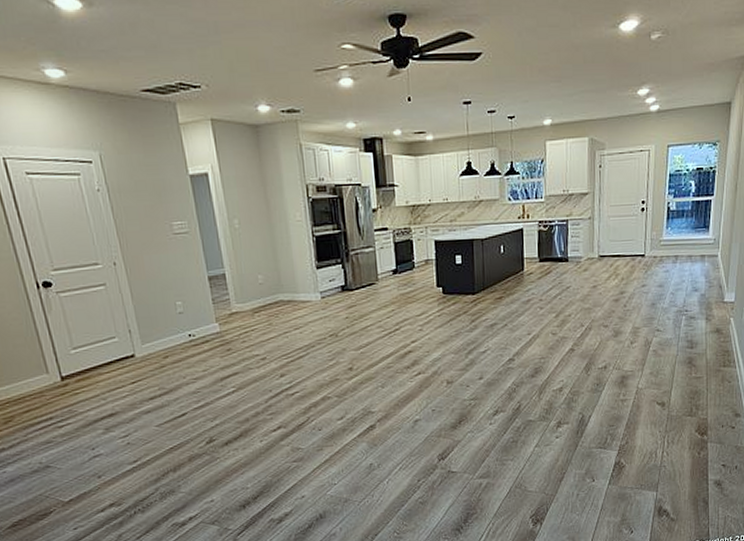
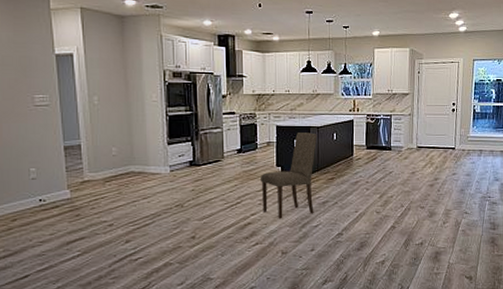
dining chair: none [420,246,482,346] -> present [261,133,318,219]

